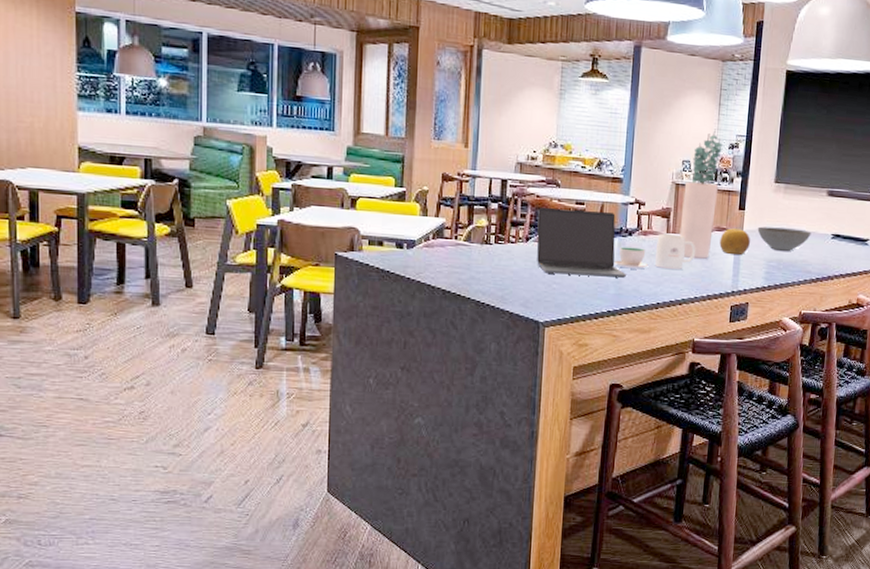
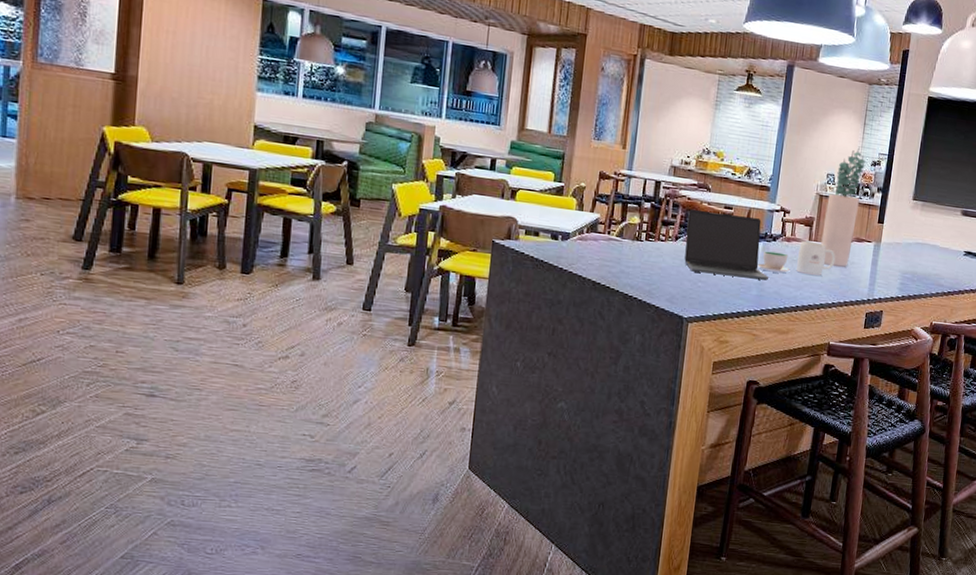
fruit: present [719,228,750,256] -> none [858,240,888,266]
bowl: present [757,226,811,252] -> none [894,240,945,266]

